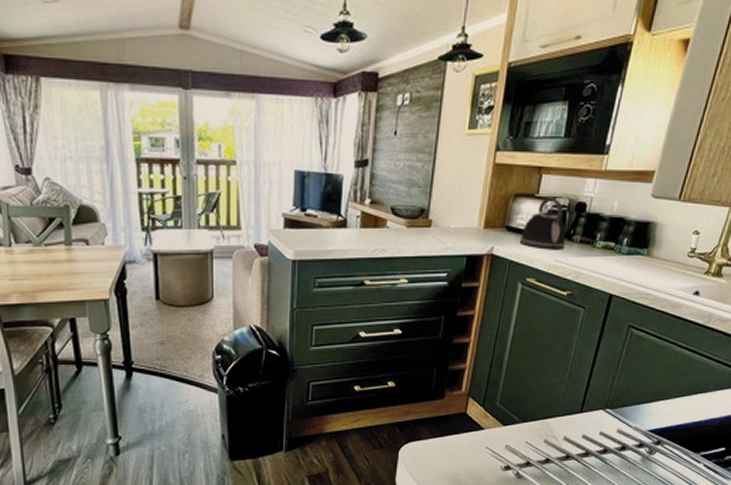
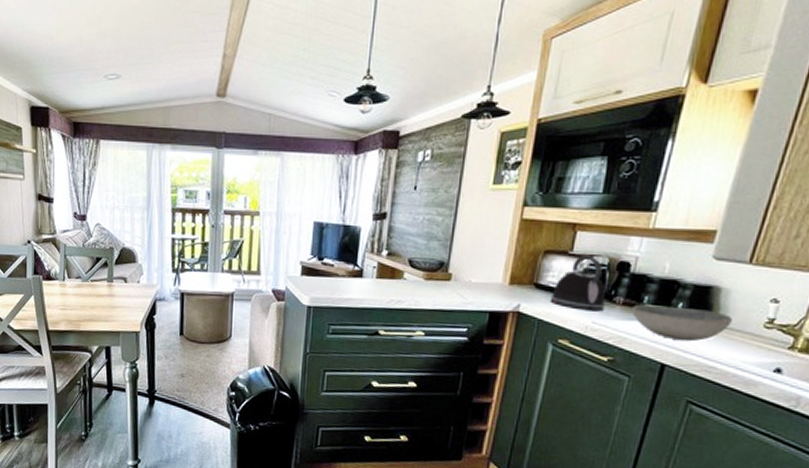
bowl: none [587,241,665,273] -> present [632,304,733,342]

